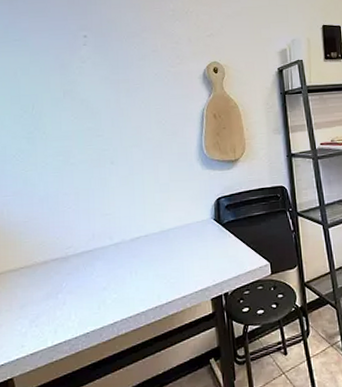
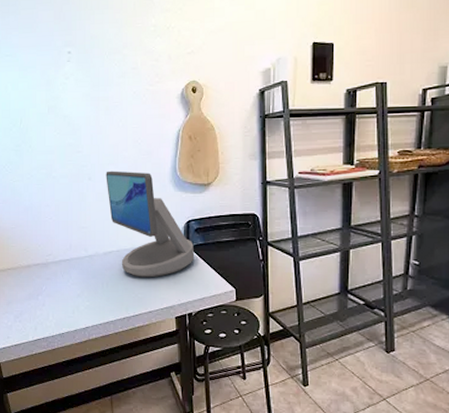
computer monitor: none [129,152,227,262] -> present [106,170,195,278]

